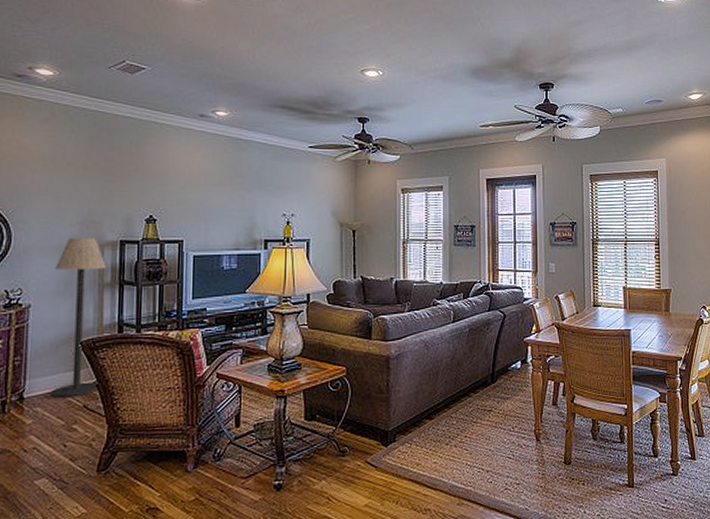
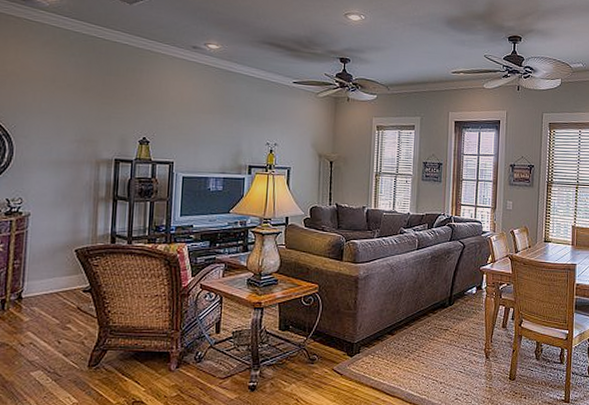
floor lamp: present [50,238,106,398] -> none [47,154,101,299]

